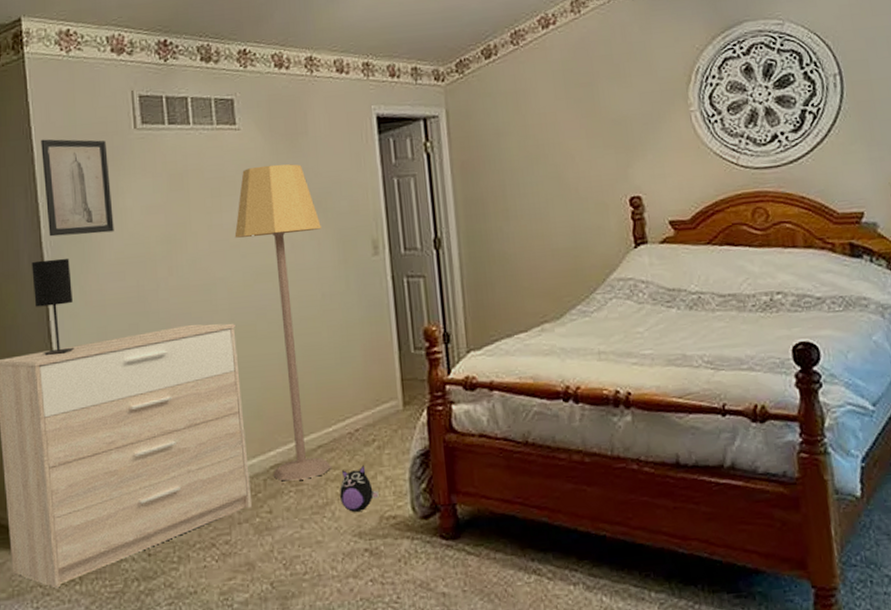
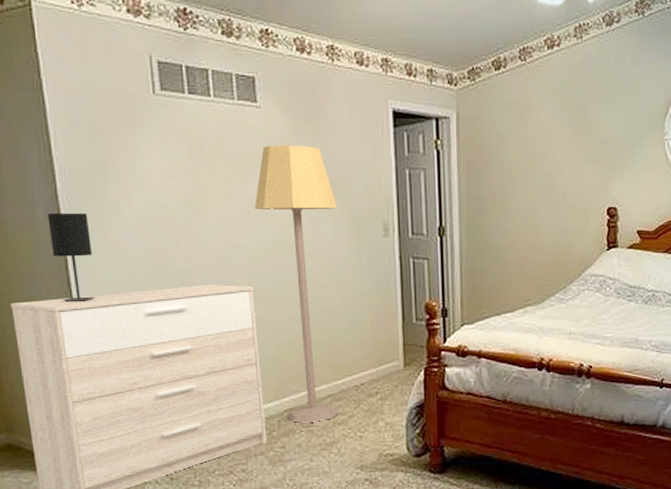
wall art: present [41,139,114,237] -> none [53,93,133,192]
plush toy: present [340,465,379,512] -> none [345,413,379,450]

